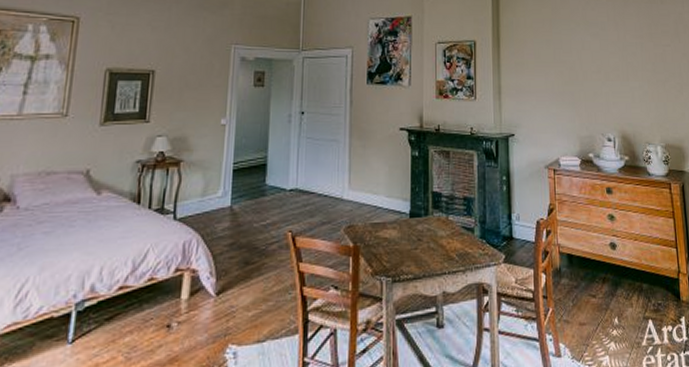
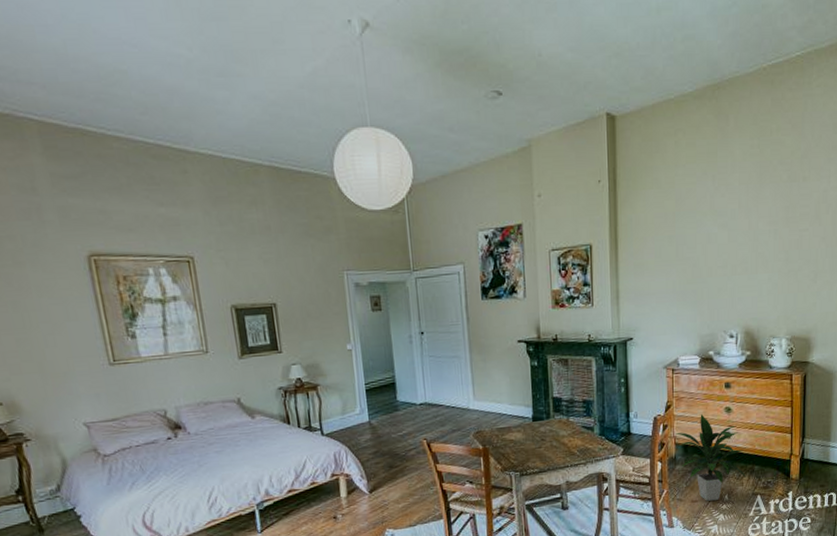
indoor plant: none [558,219,635,325] -> present [674,413,746,501]

